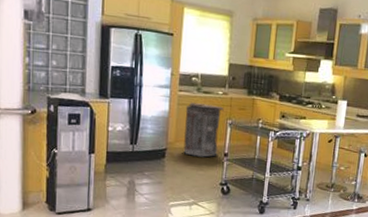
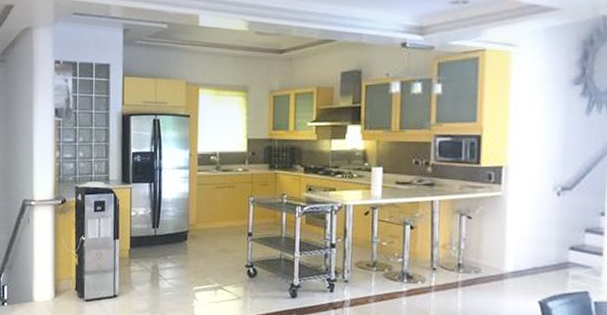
trash can: present [183,102,224,158] -> none [204,182,245,238]

